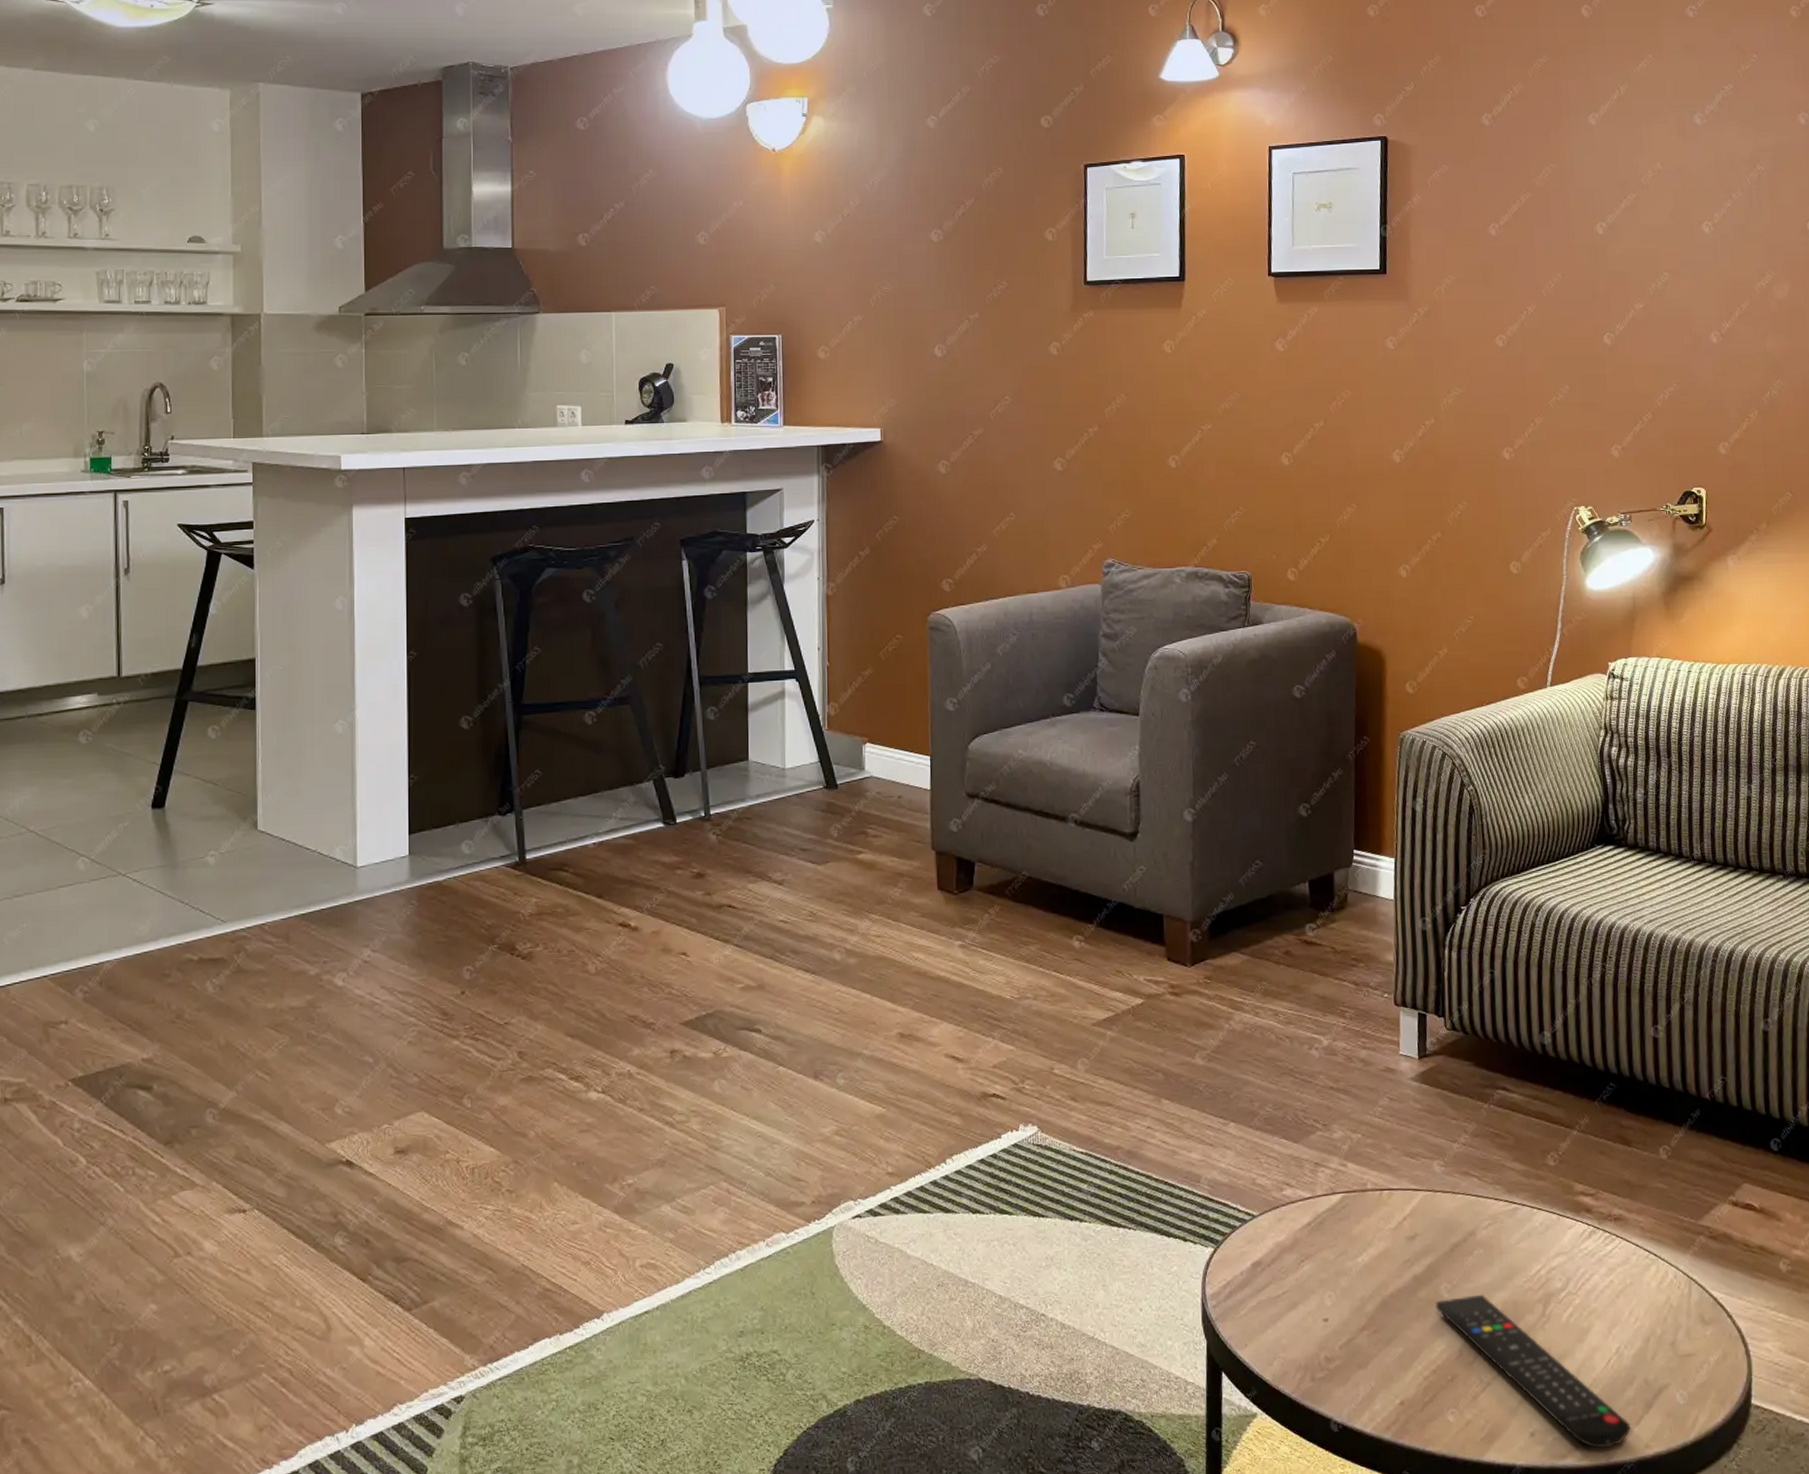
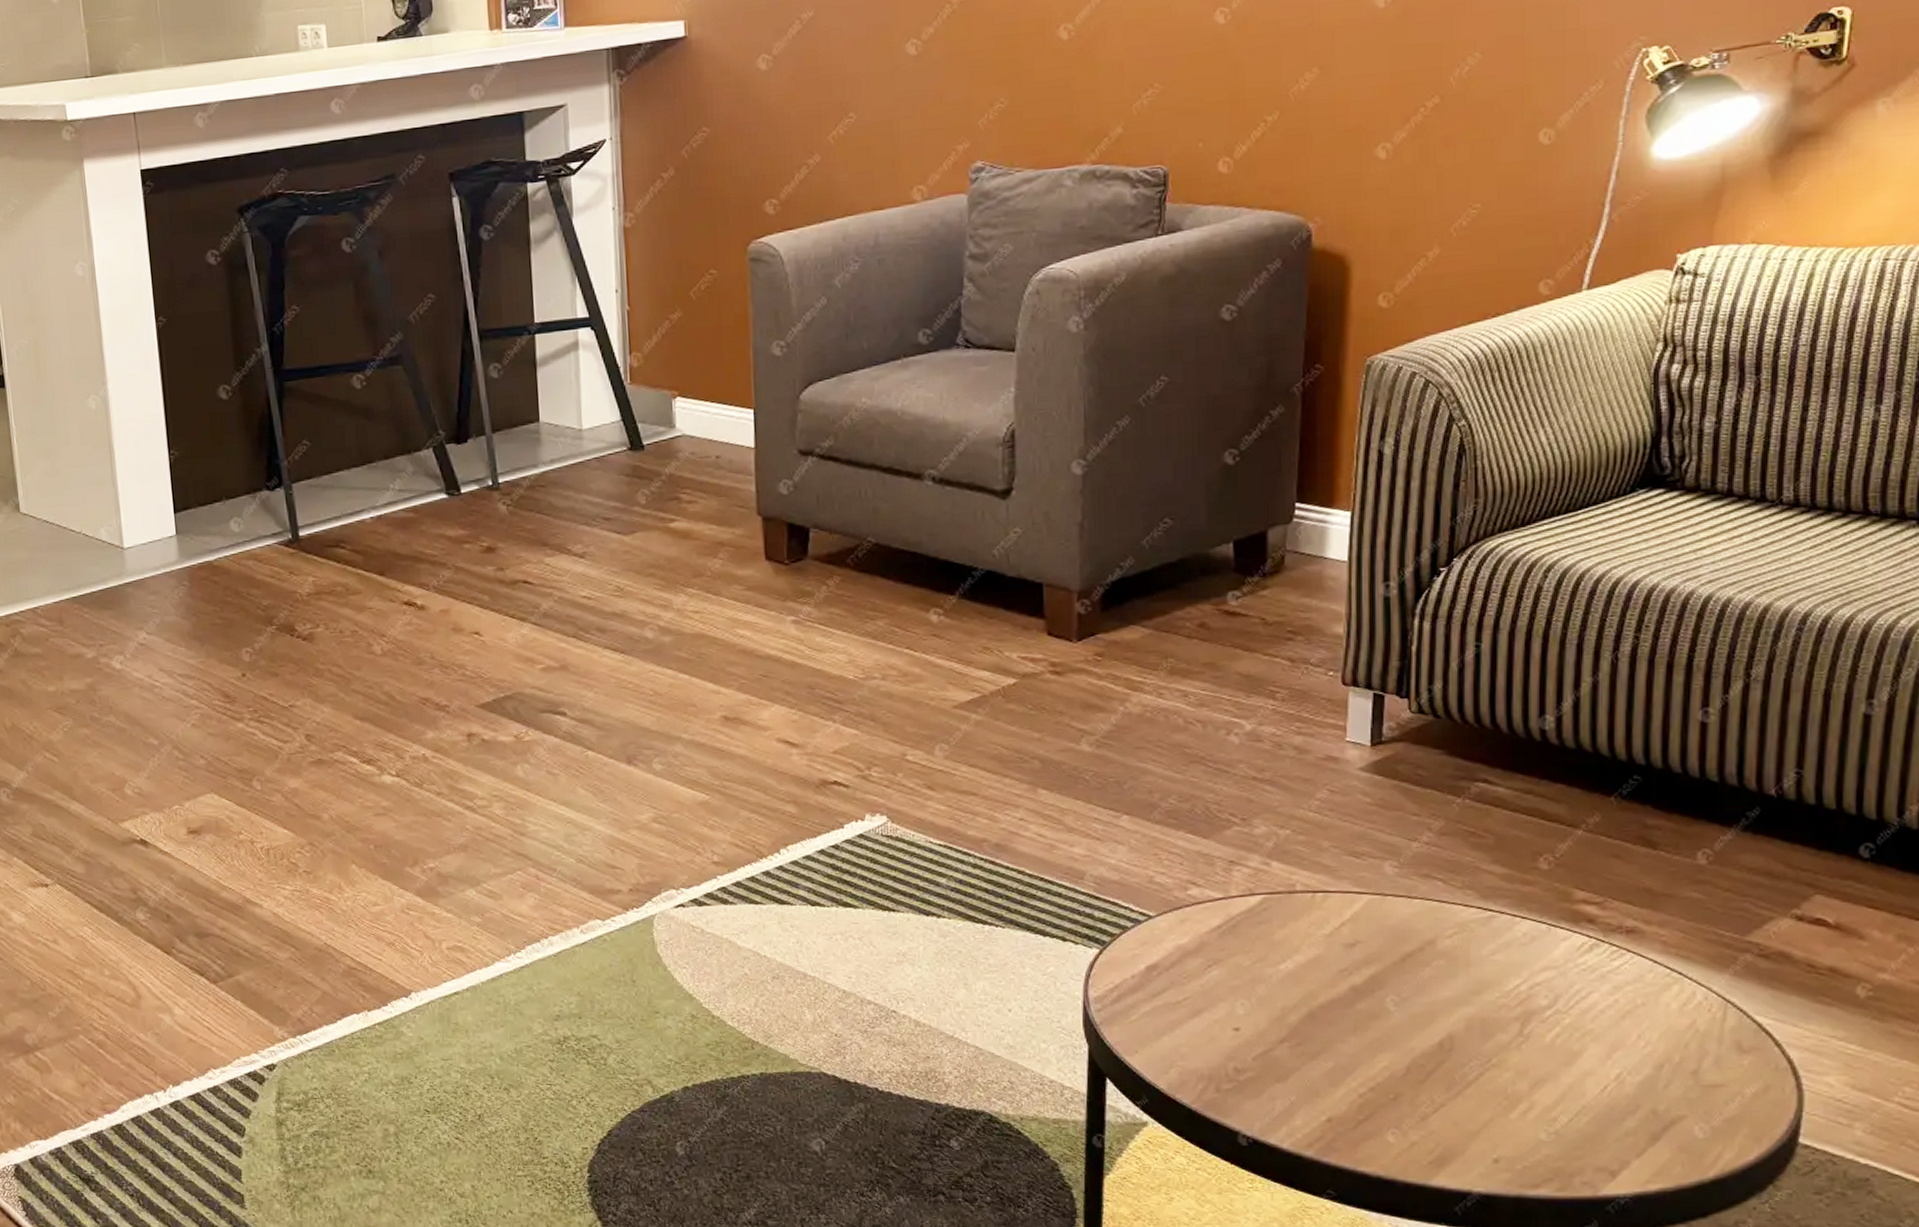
remote control: present [1436,1294,1631,1449] -> none [1378,1009,1628,1180]

